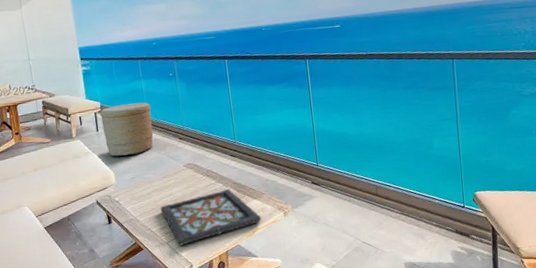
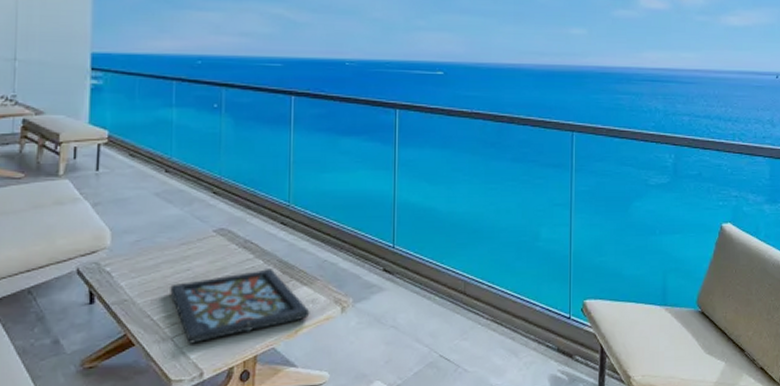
basket: present [100,102,154,157] -> none [105,138,180,208]

